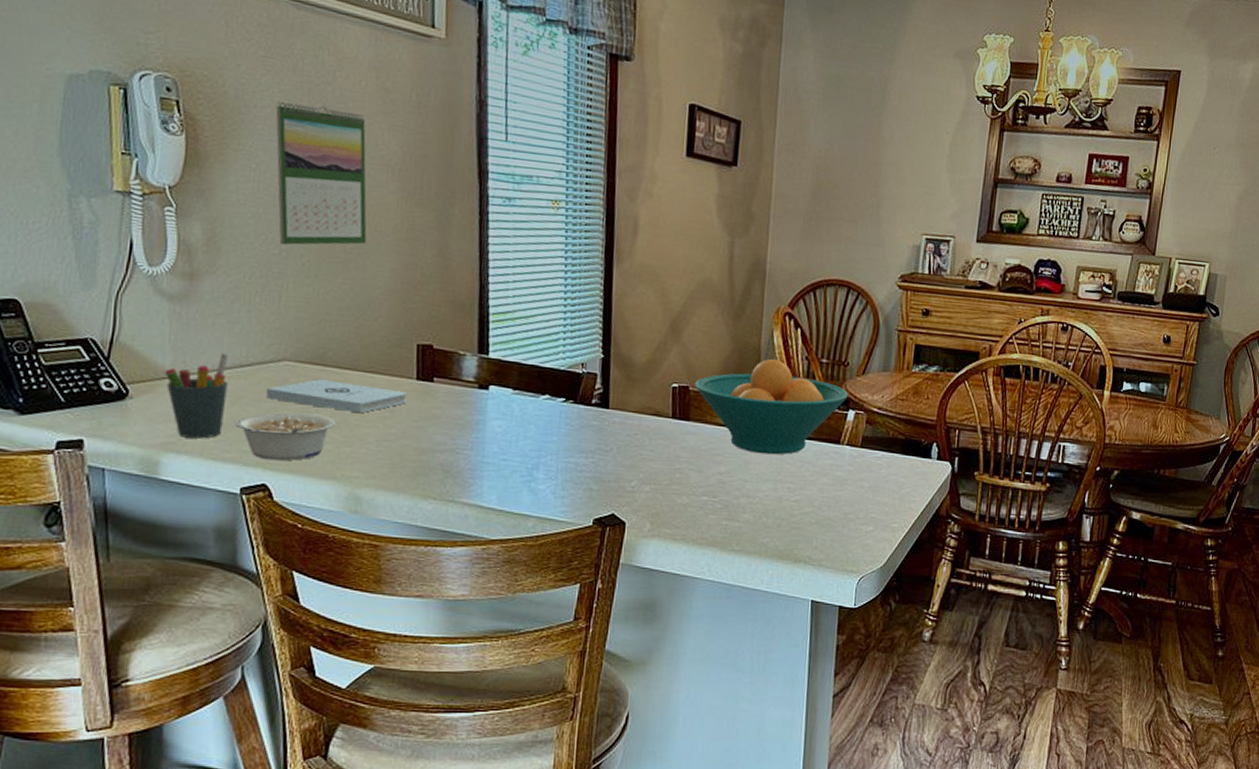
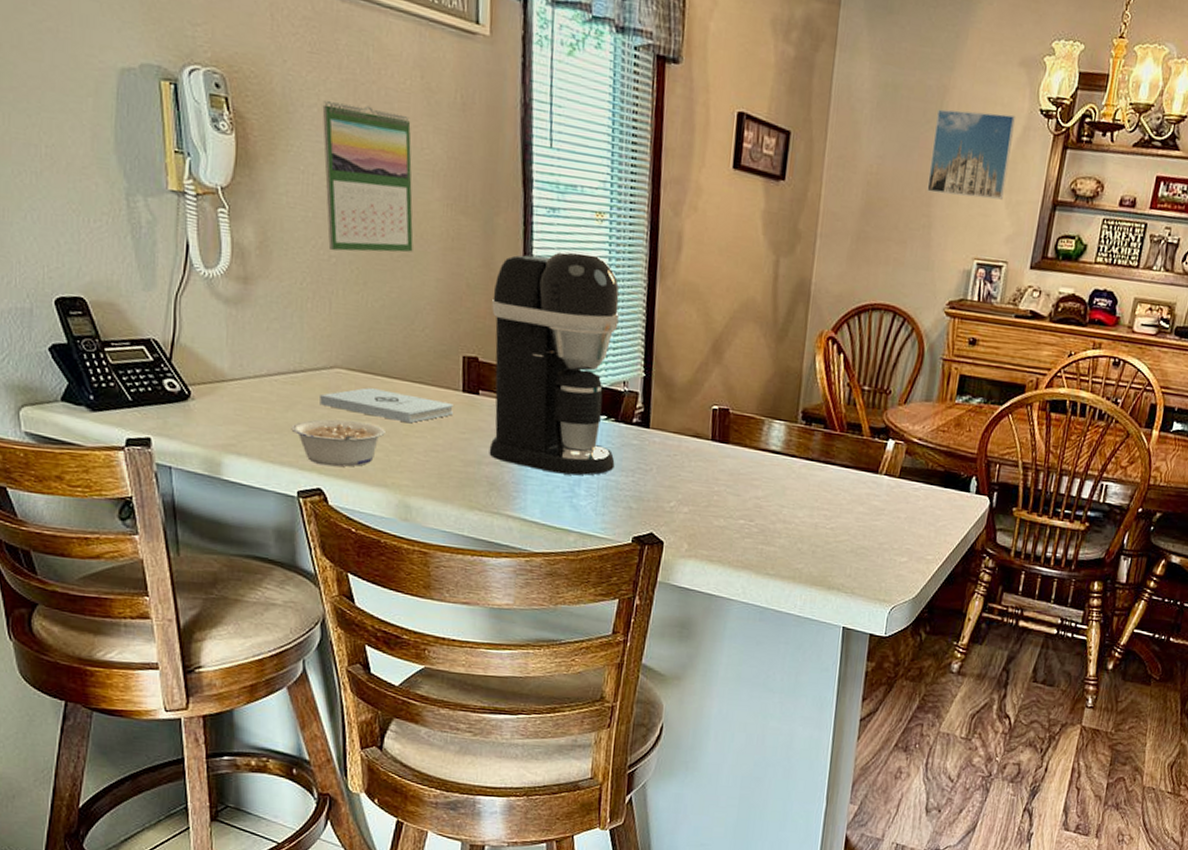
pen holder: present [164,353,229,439] -> none [223,358,283,442]
coffee maker: none [444,237,576,459] -> present [489,250,620,476]
fruit bowl: present [695,358,848,455] -> none [735,384,889,482]
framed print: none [874,97,955,179] -> present [927,109,1016,200]

